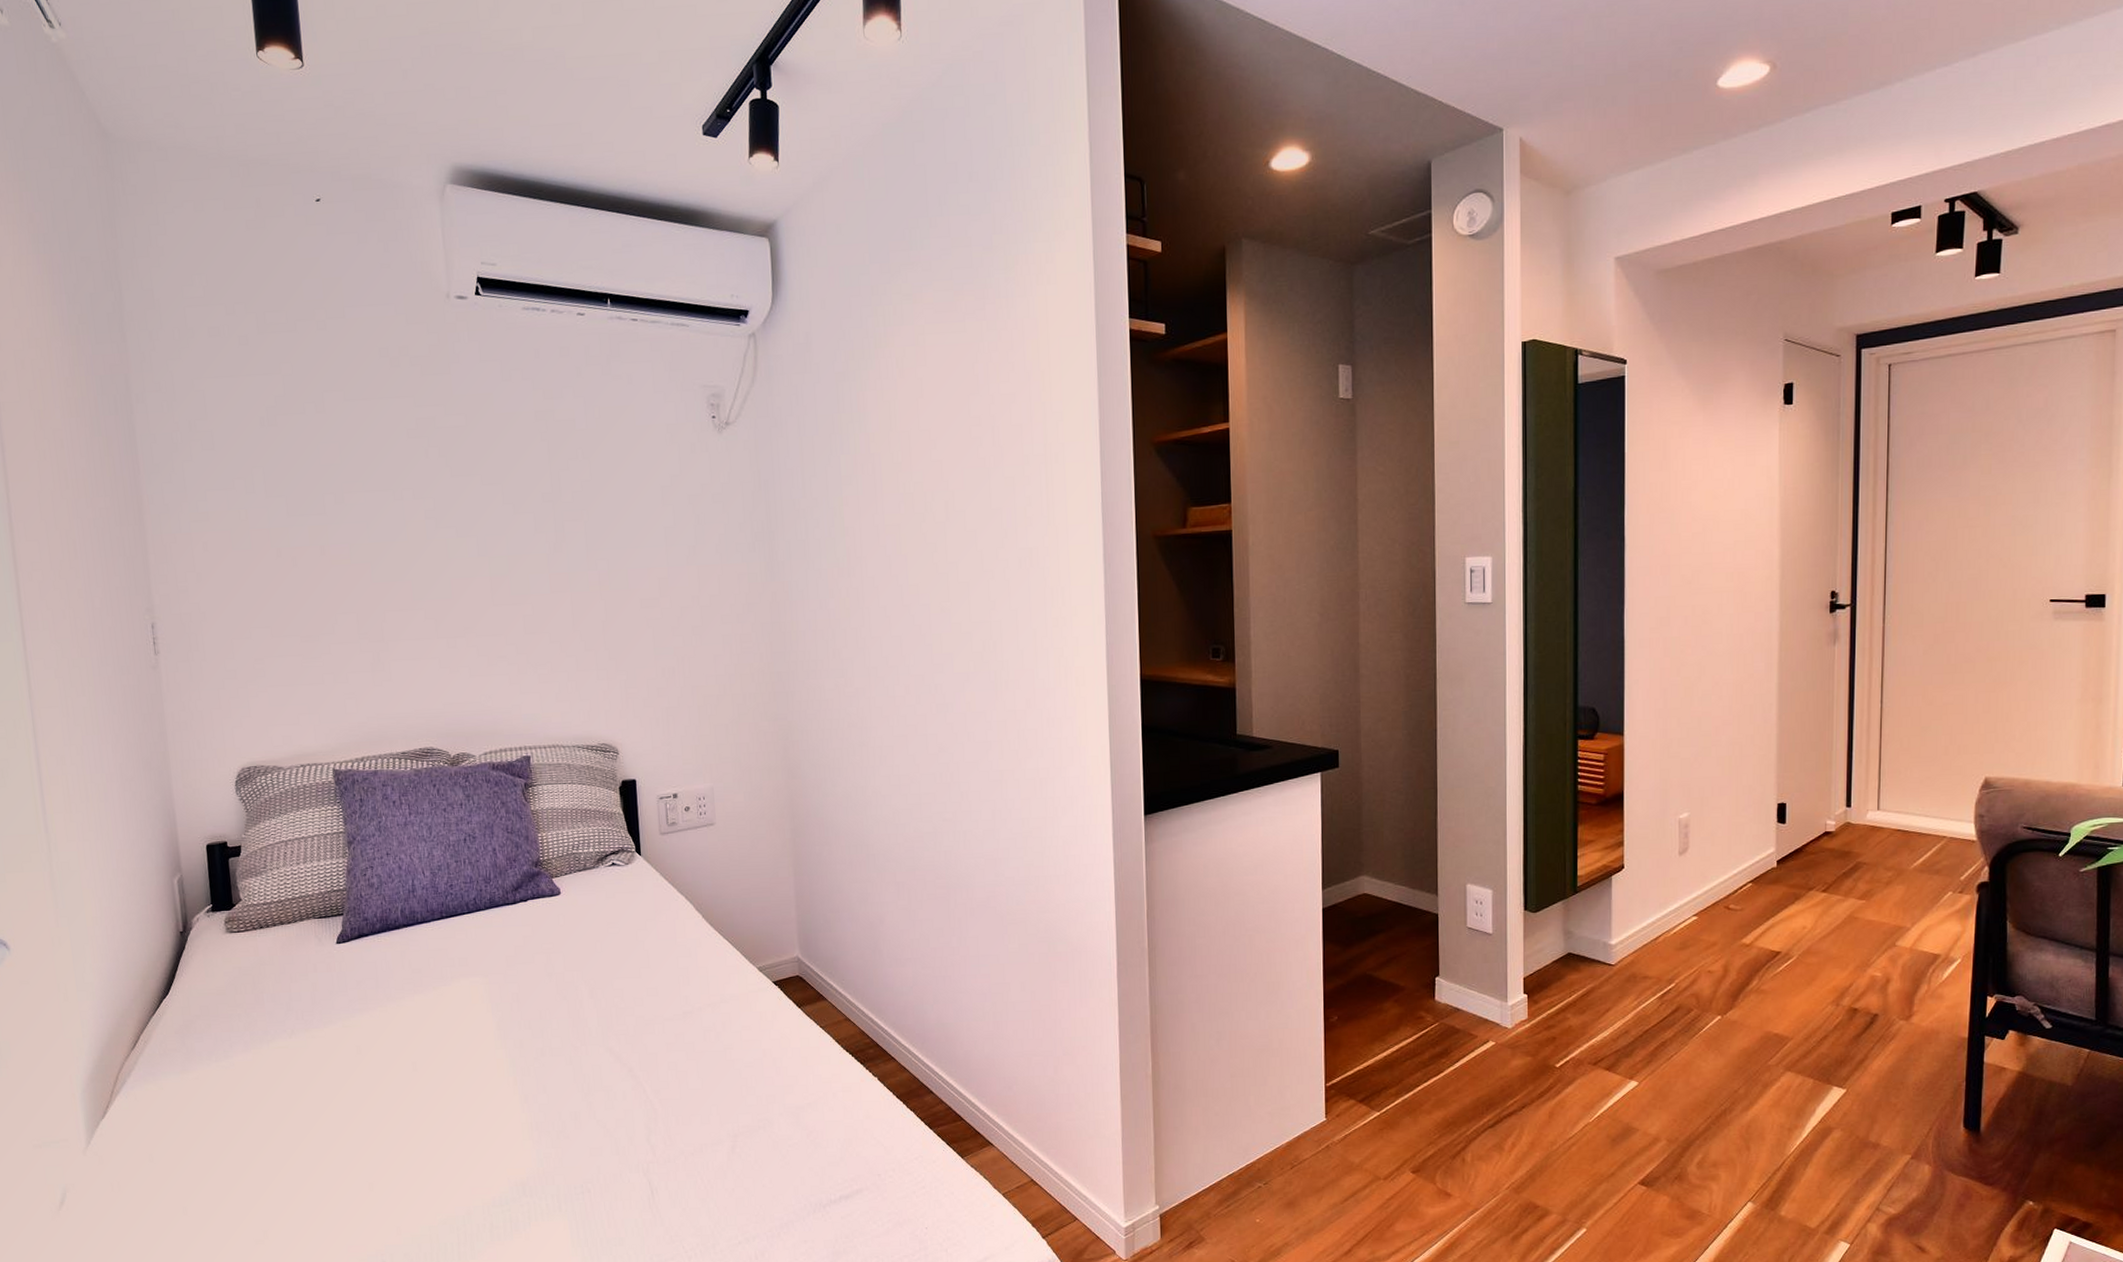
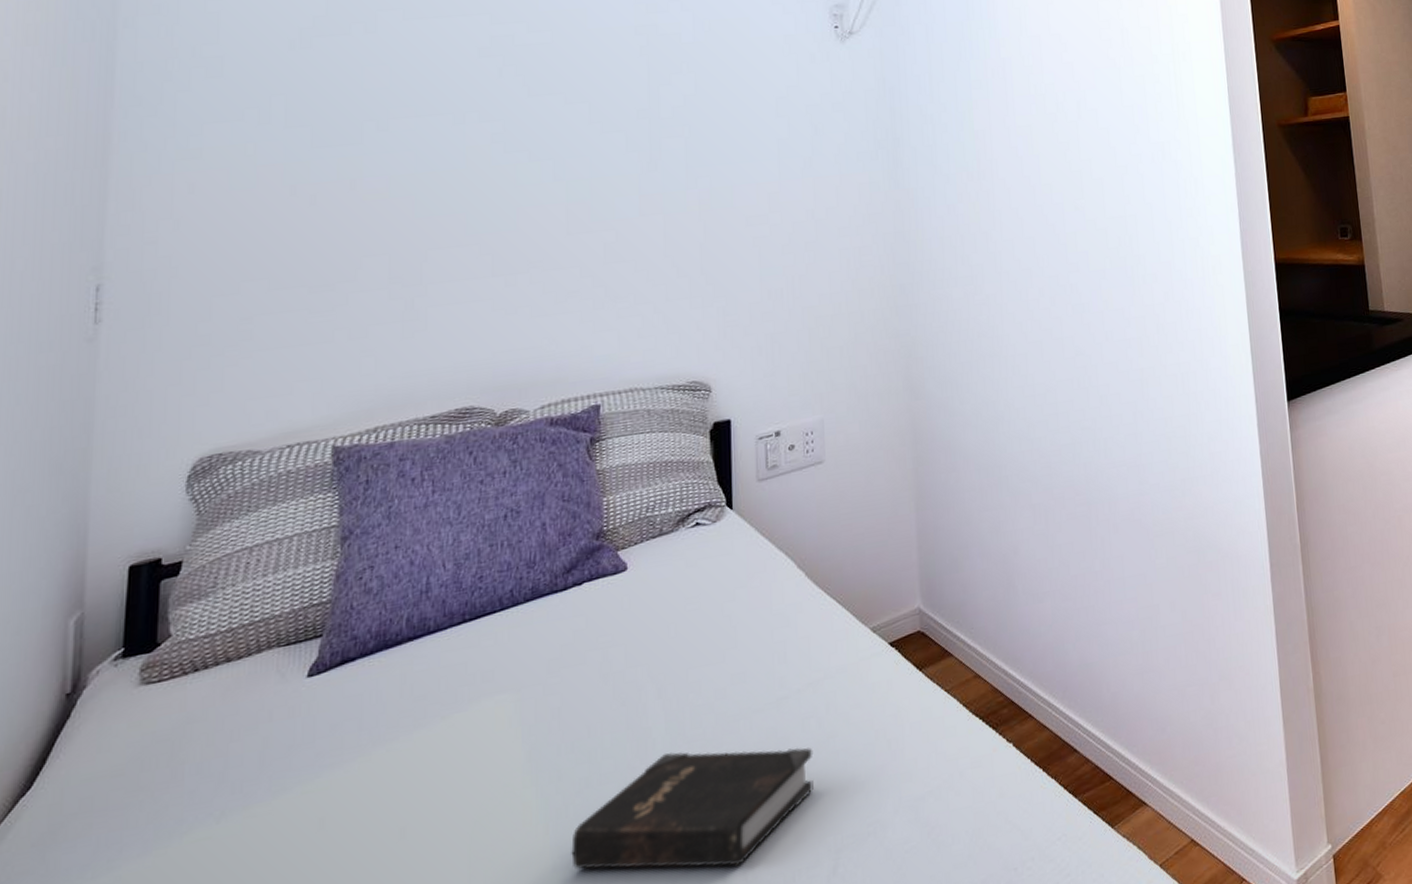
hardback book: none [534,1041,715,1132] -> present [571,747,814,871]

